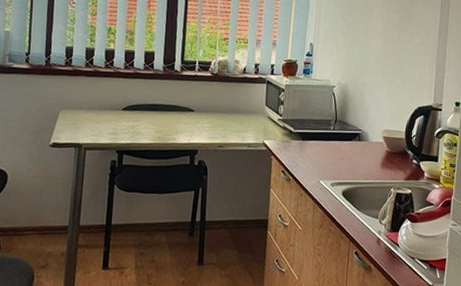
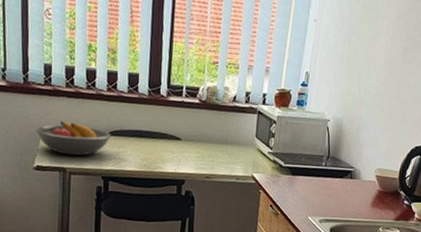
fruit bowl: none [54,98,127,132] -> present [36,121,111,156]

